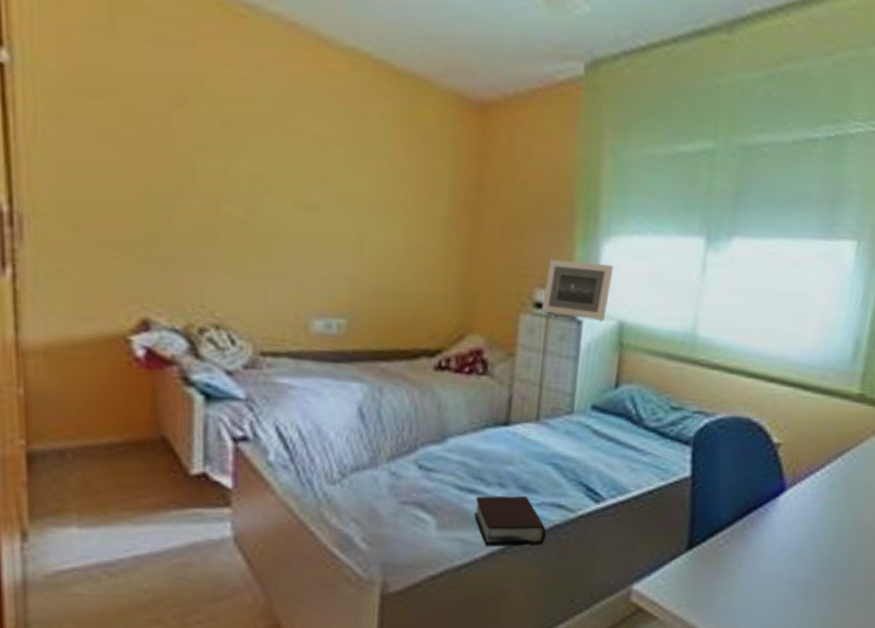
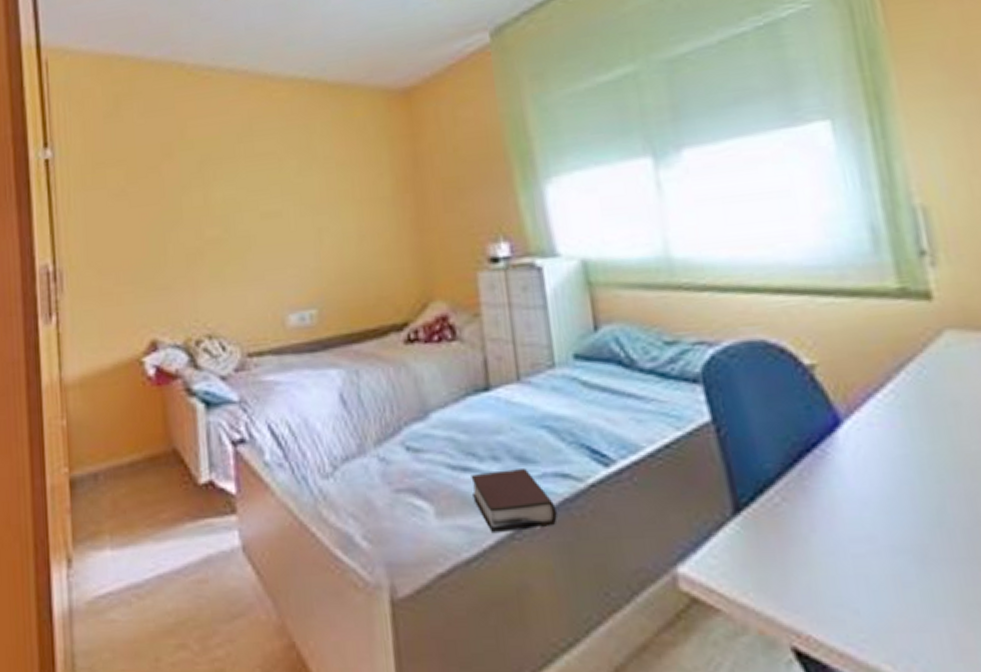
picture frame: present [541,259,614,321] -> none [495,204,566,267]

